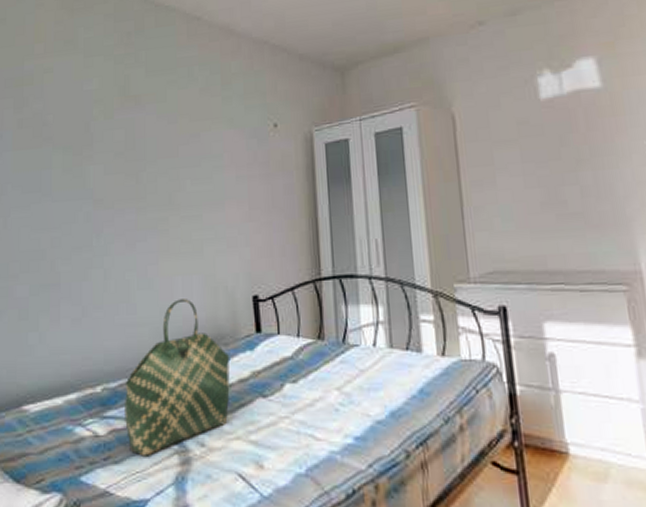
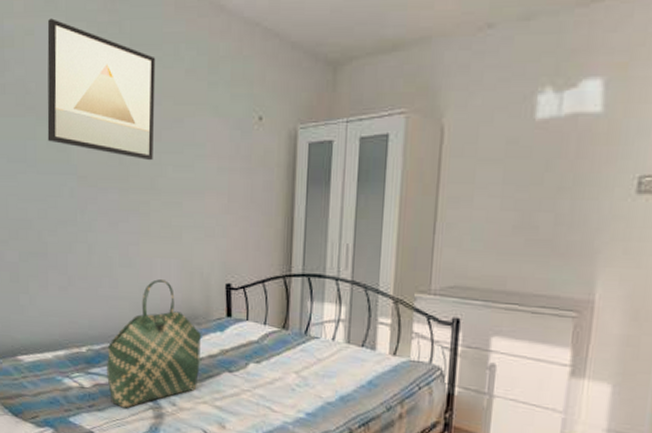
wall art: none [63,56,171,177] -> present [47,18,156,161]

